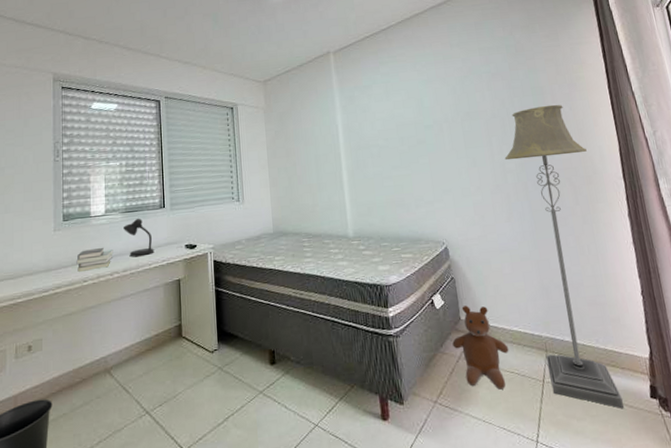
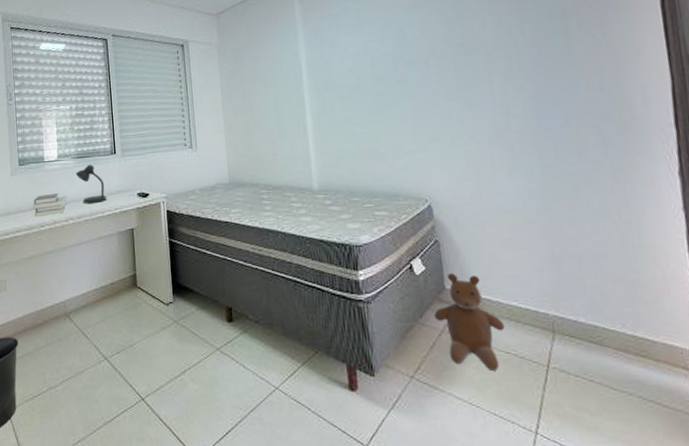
floor lamp: present [504,104,624,409] -> none [508,30,655,408]

